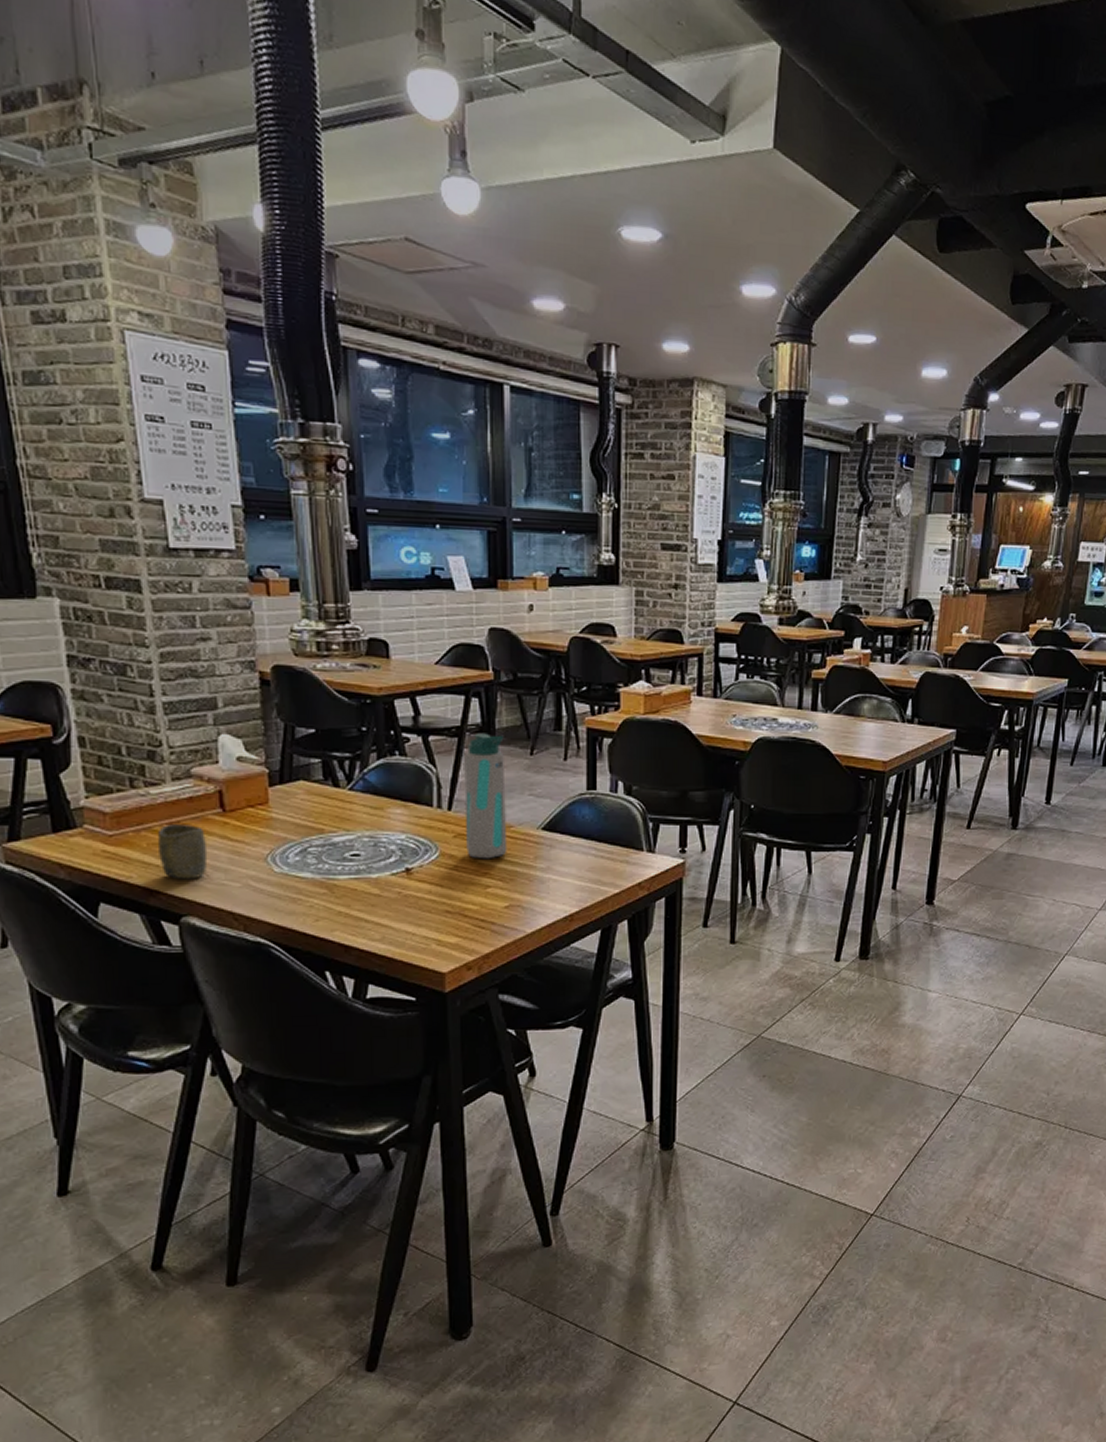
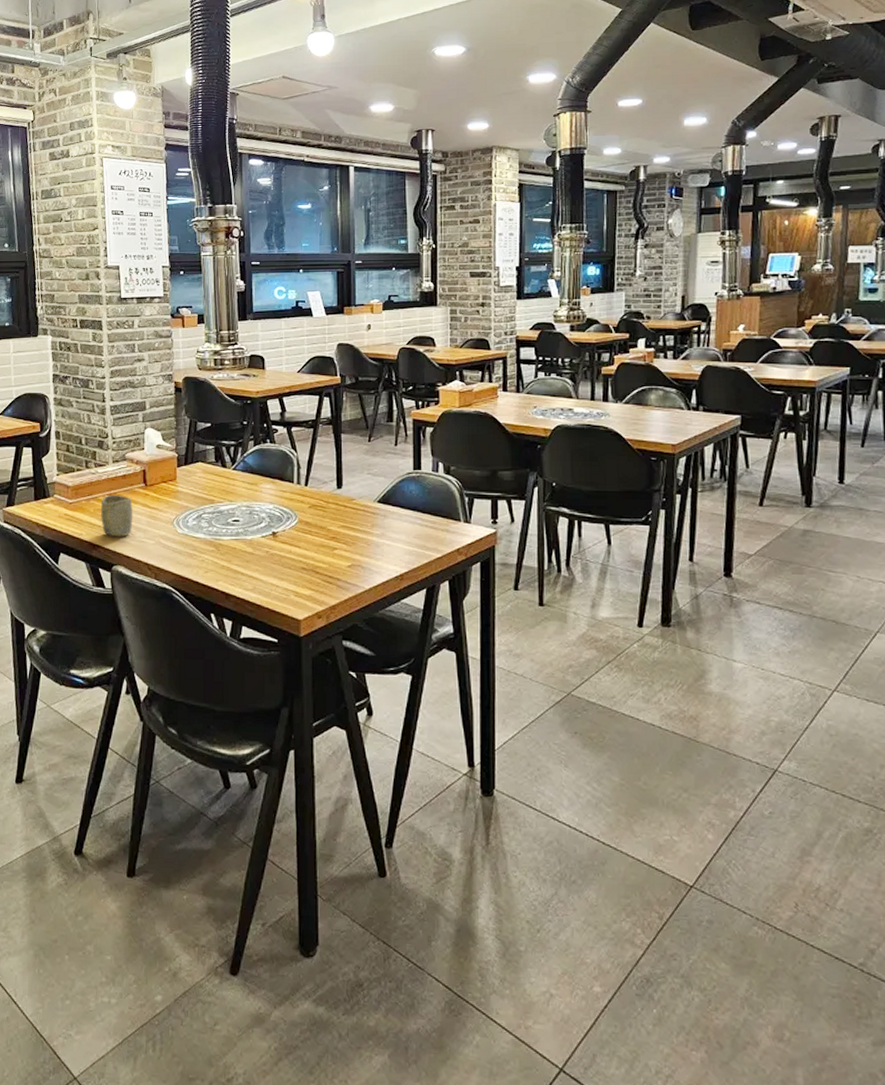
water bottle: present [464,733,508,860] -> none [317,424,350,526]

